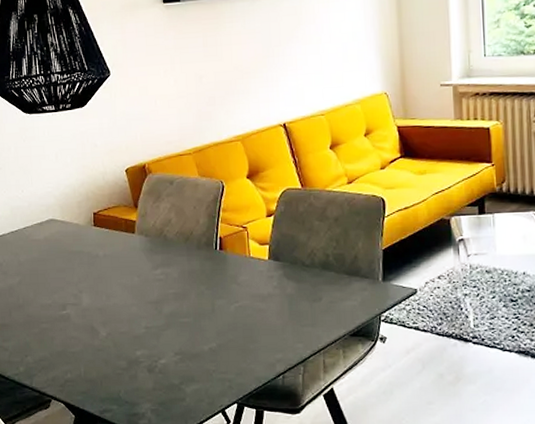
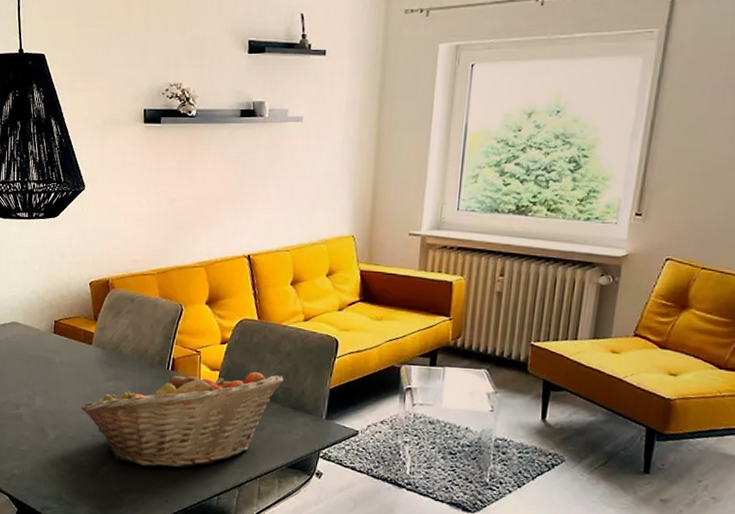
fruit basket: none [130,242,335,354] -> present [81,371,284,468]

